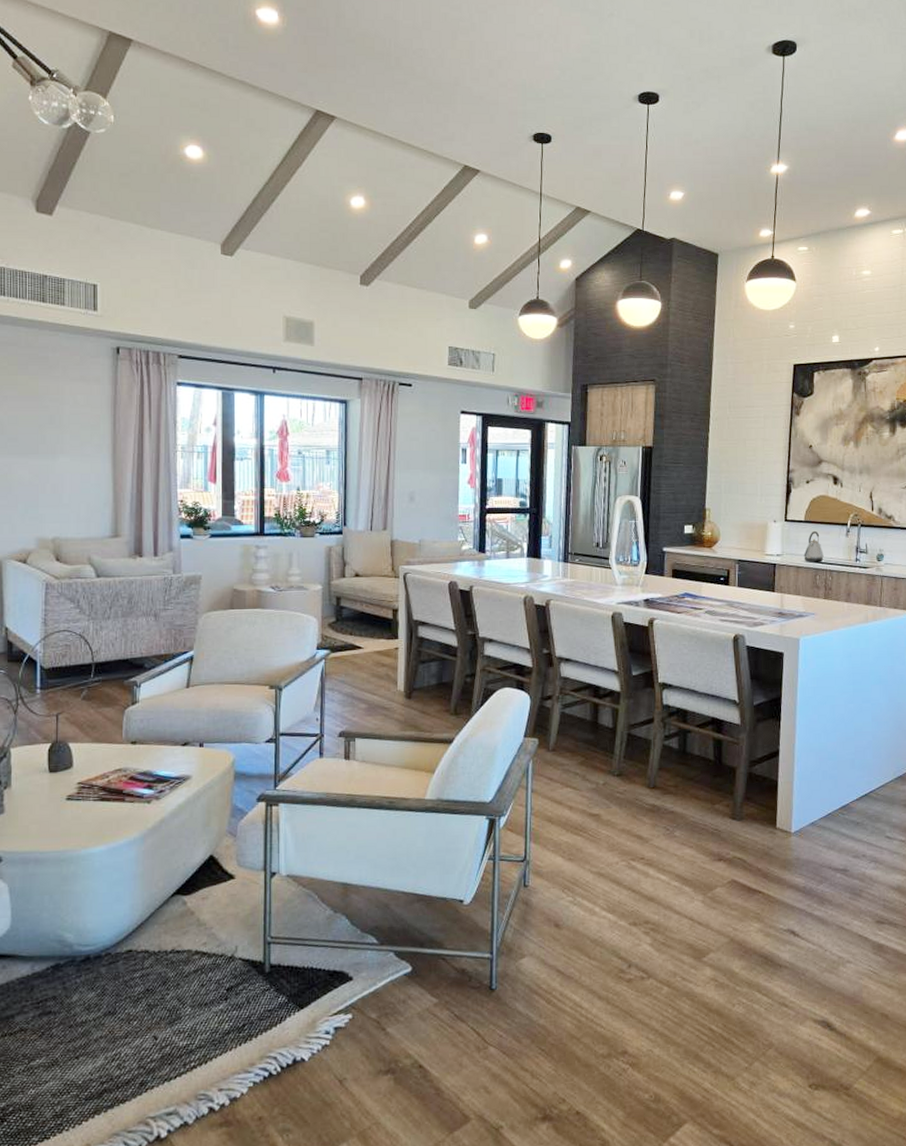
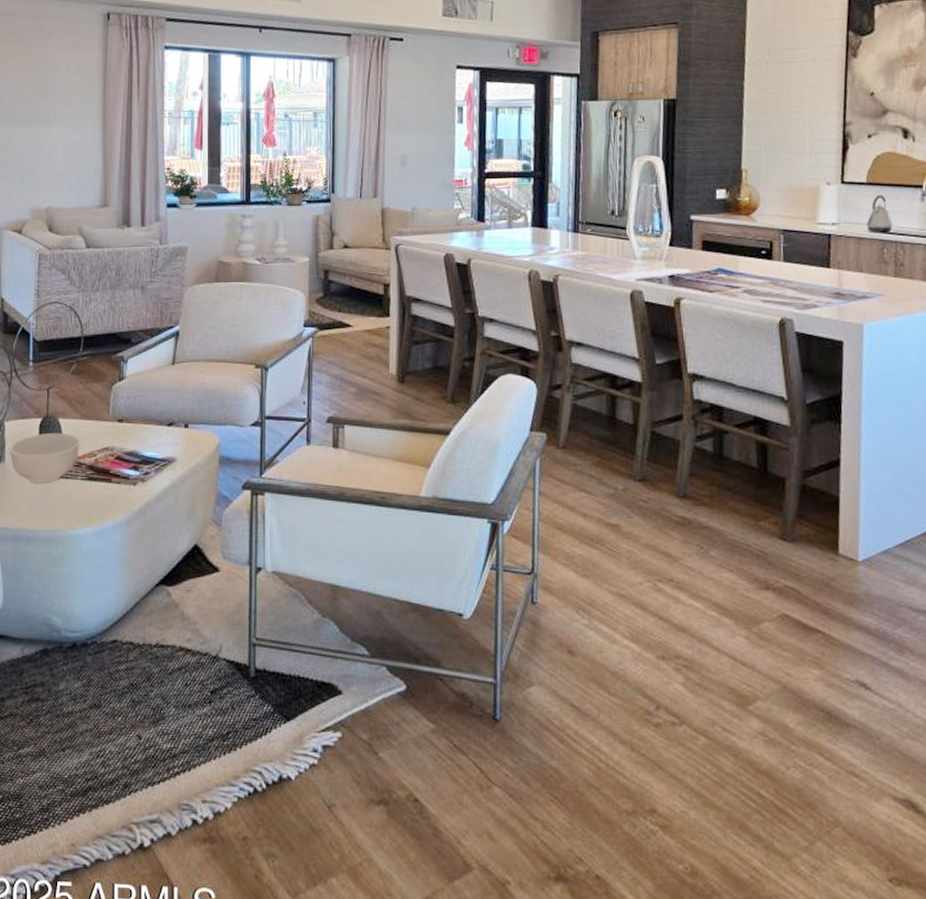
bowl: none [16,756,92,807] -> present [9,432,80,483]

